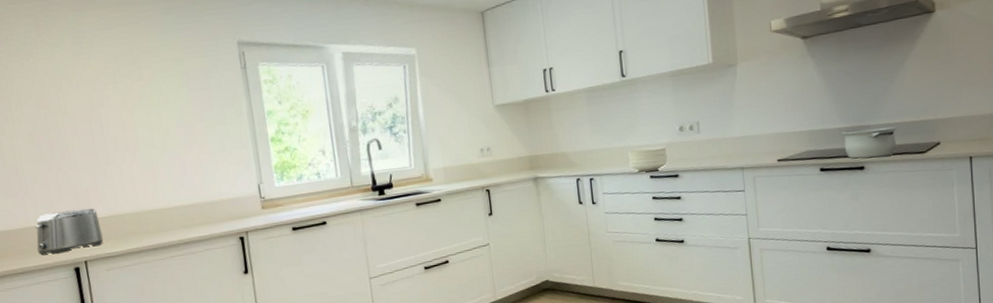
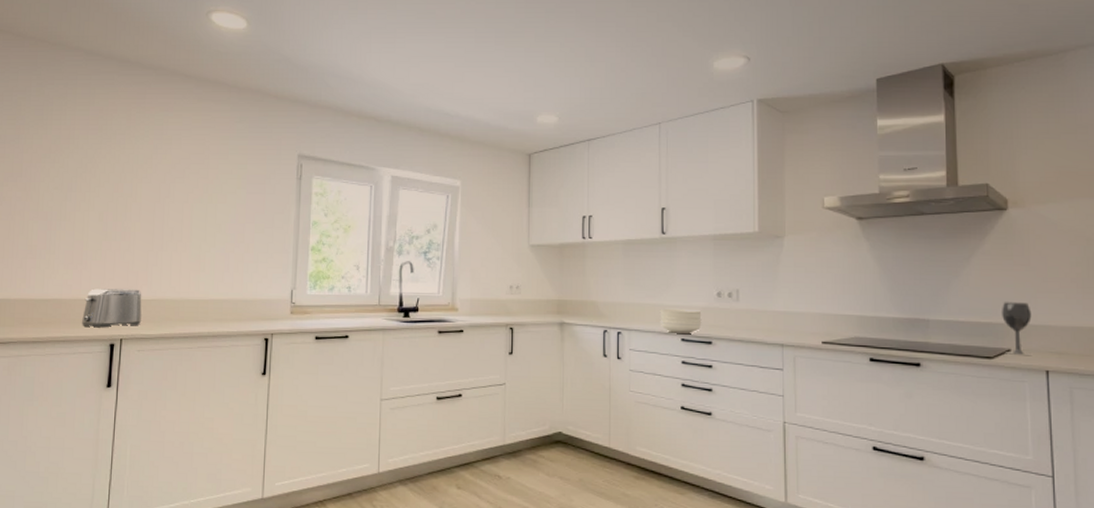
cooking pot: present [842,127,897,159] -> none [896,322,960,356]
wine glass: none [931,97,959,148] -> present [1001,302,1033,356]

